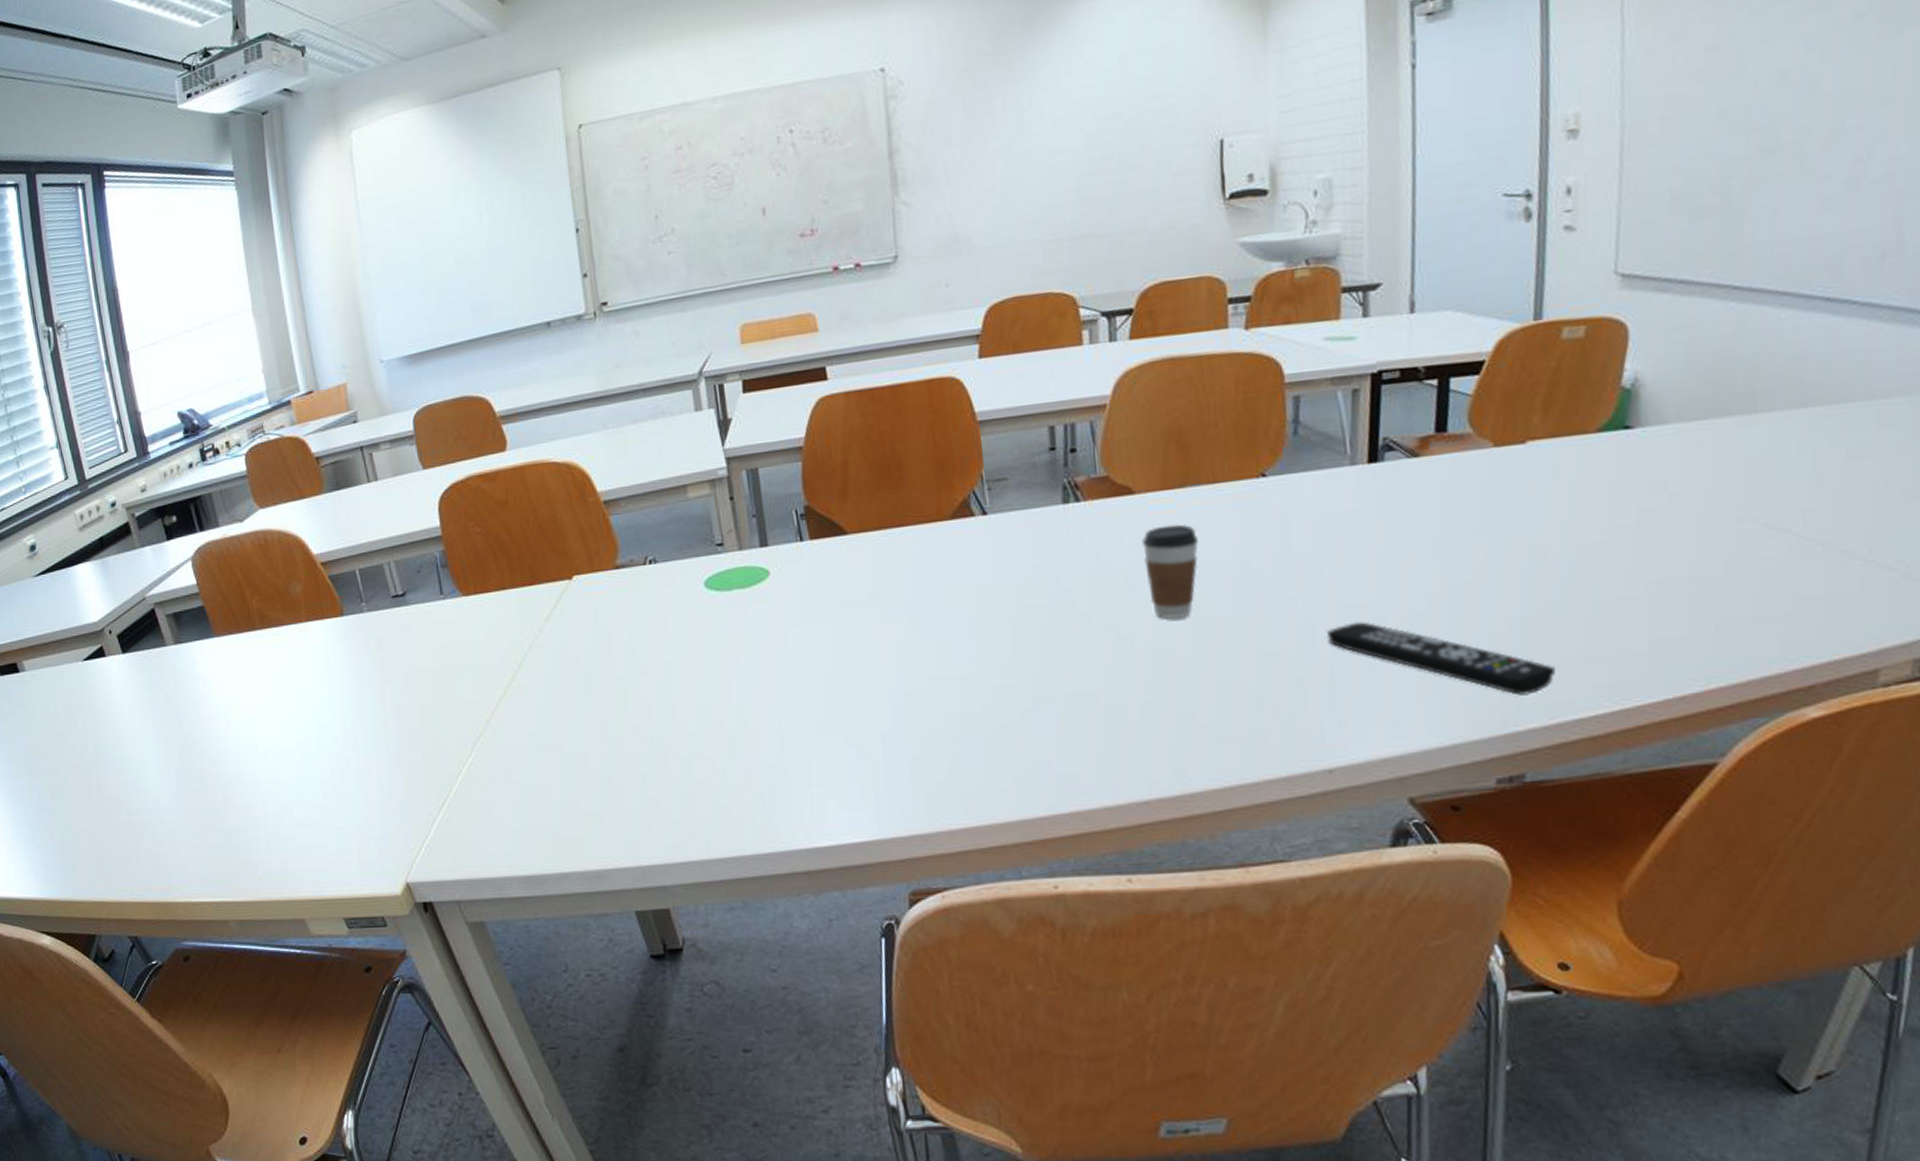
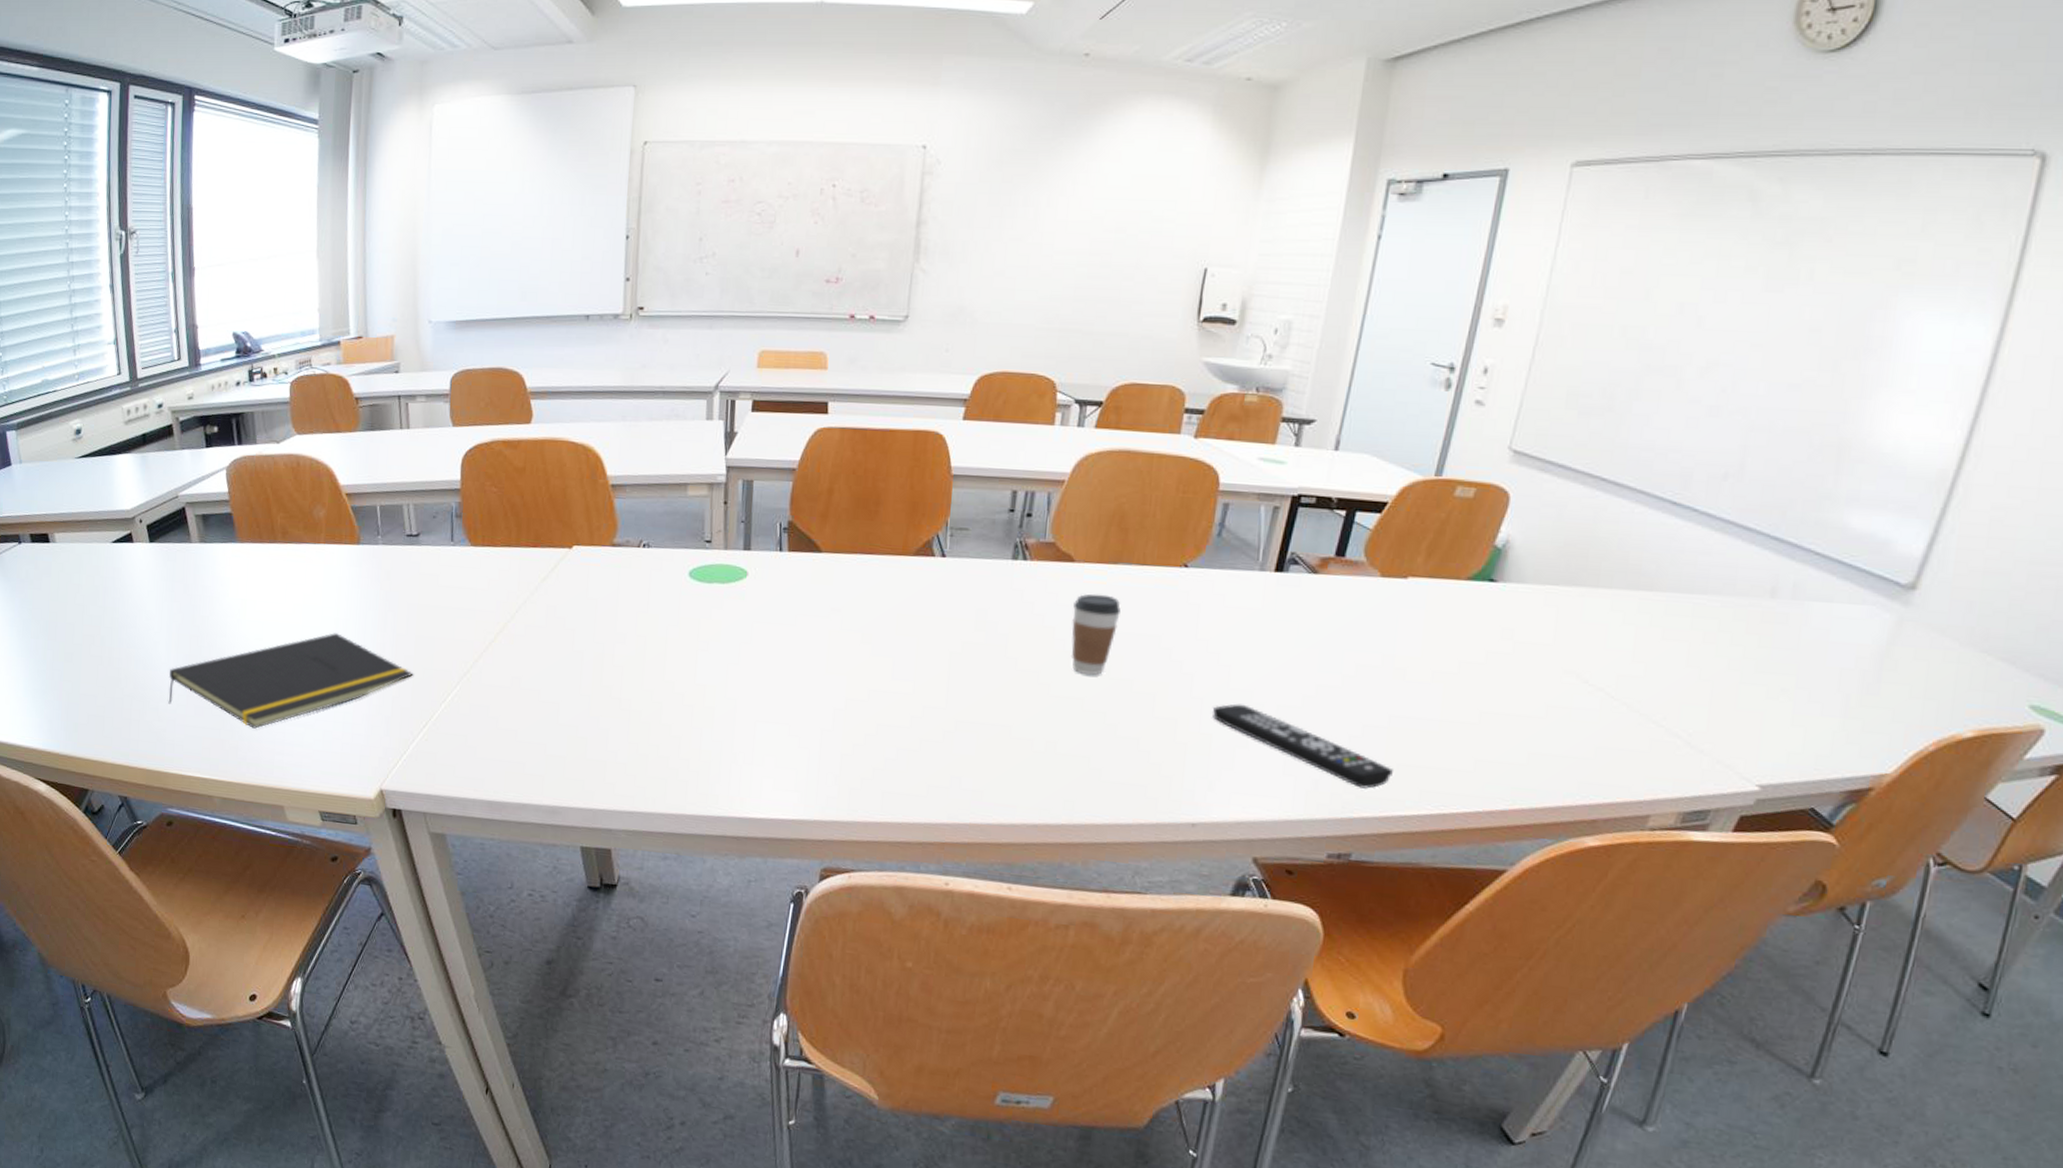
notepad: none [162,717,422,838] -> present [168,633,413,729]

